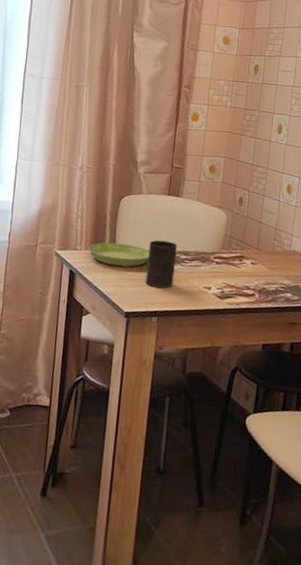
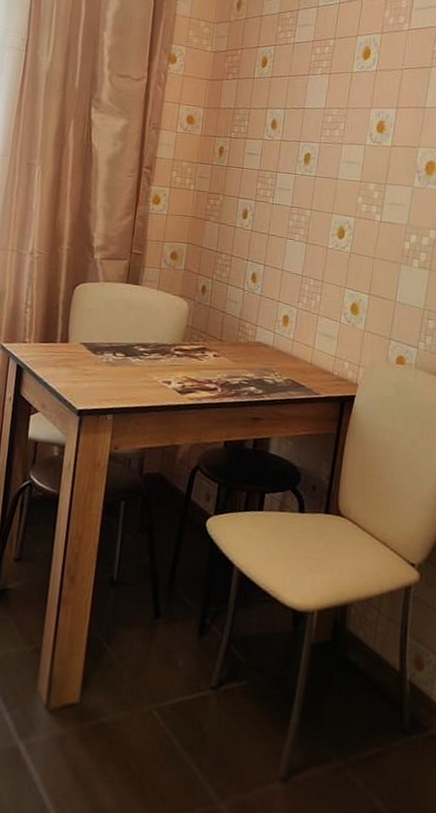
saucer: present [88,242,150,267] -> none [38,334,106,361]
cup: present [145,240,177,289] -> none [100,331,136,384]

